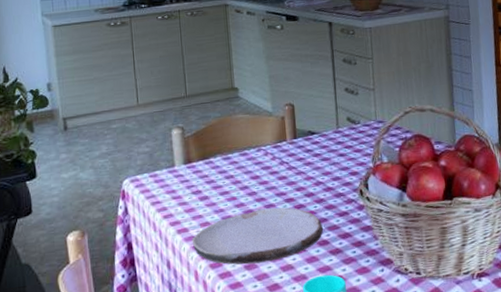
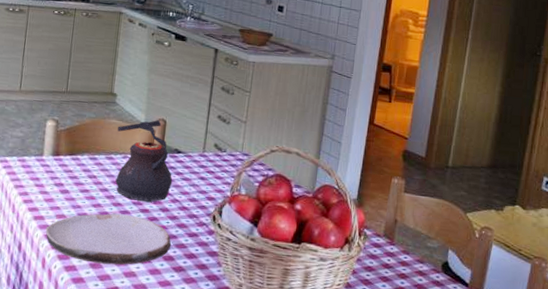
teapot: none [246,106,312,192] -> present [115,120,173,202]

